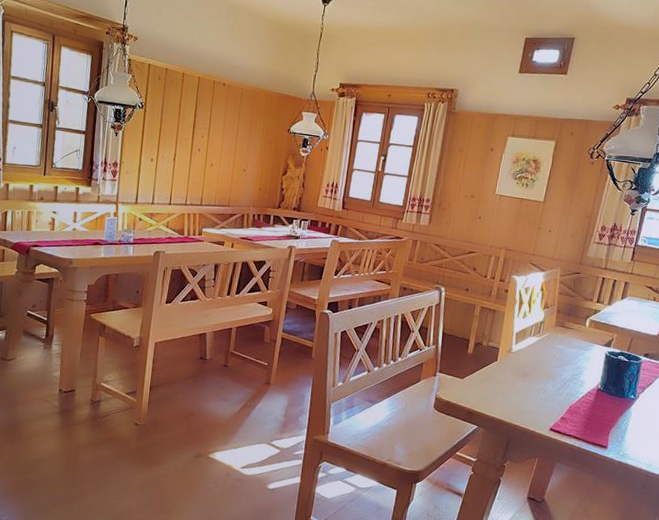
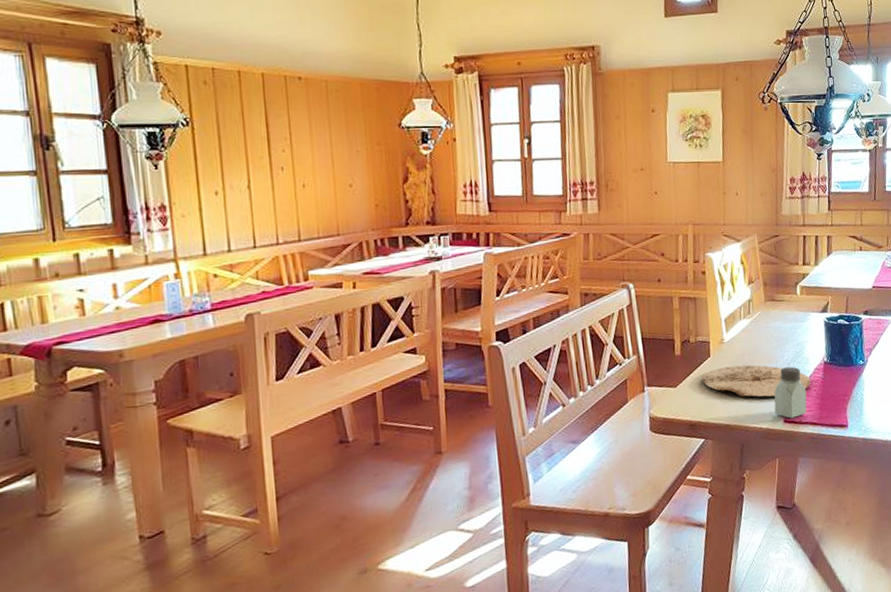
plate: none [485,371,582,407] -> present [701,365,811,397]
saltshaker: none [543,384,576,429] -> present [774,366,807,419]

